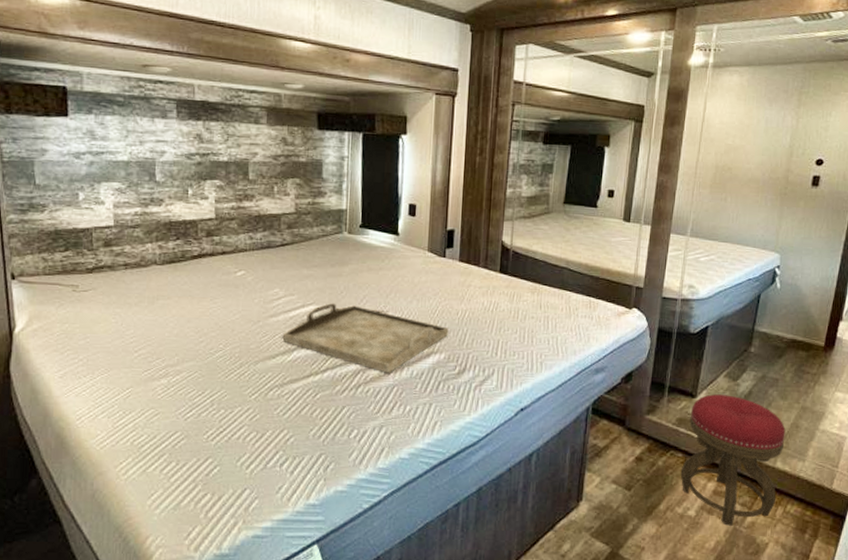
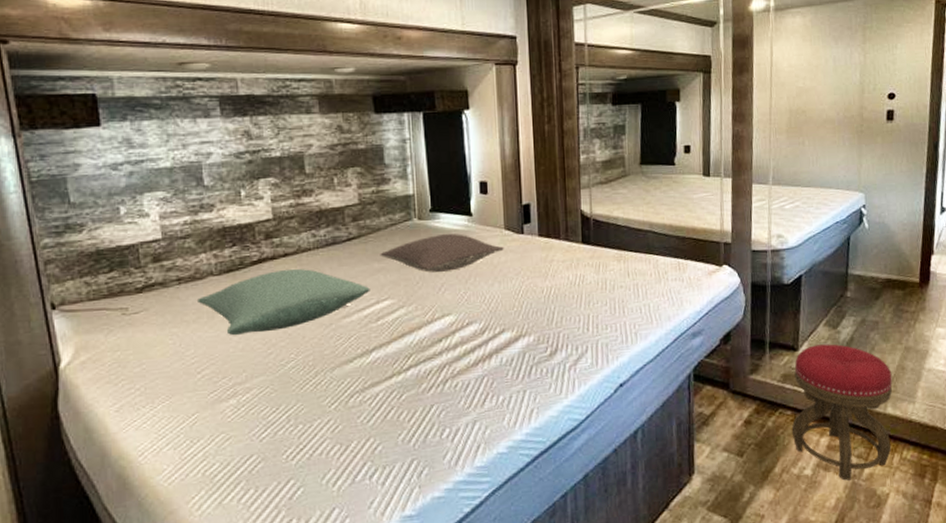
pillow: none [139,266,298,322] -> present [196,268,370,336]
serving tray: present [282,303,449,373] -> none [358,295,535,364]
pillow: none [310,249,425,285] -> present [380,233,504,273]

